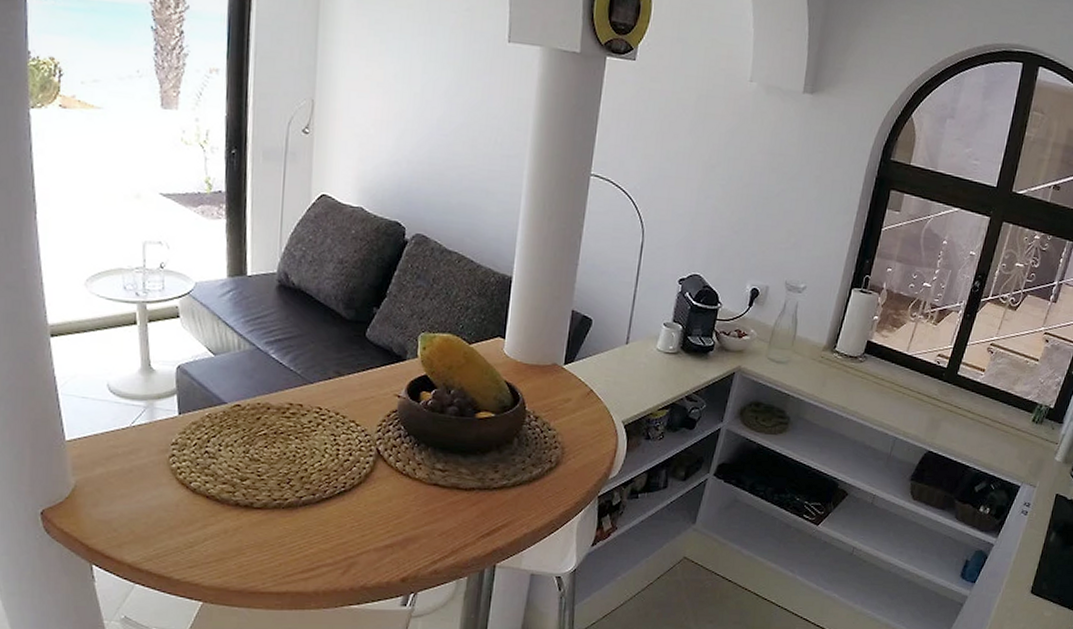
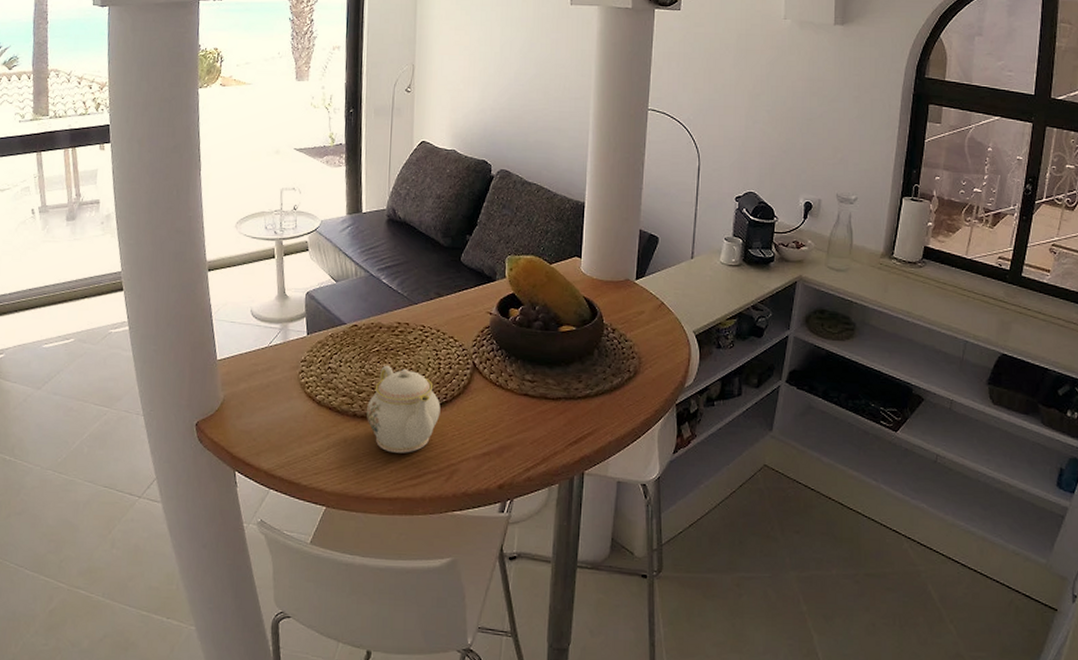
teapot: none [250,450,338,545] -> present [366,365,441,453]

